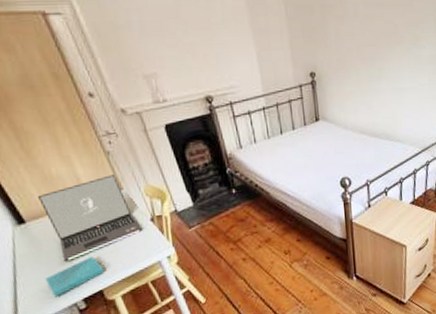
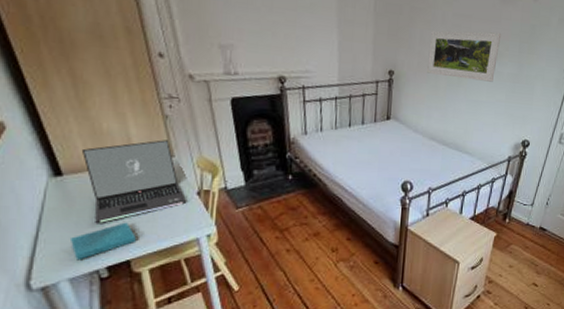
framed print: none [345,16,416,69] -> present [427,30,502,82]

